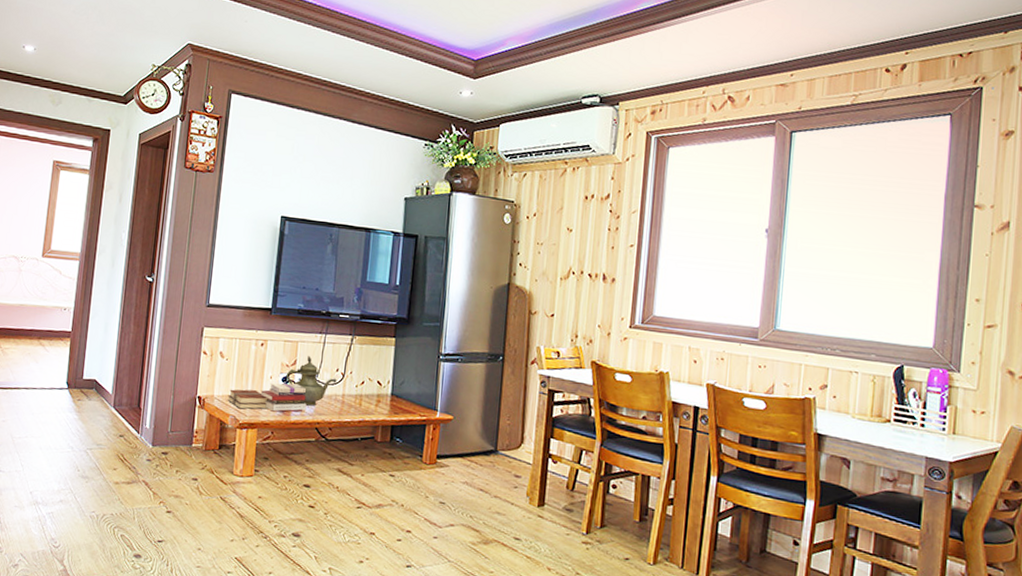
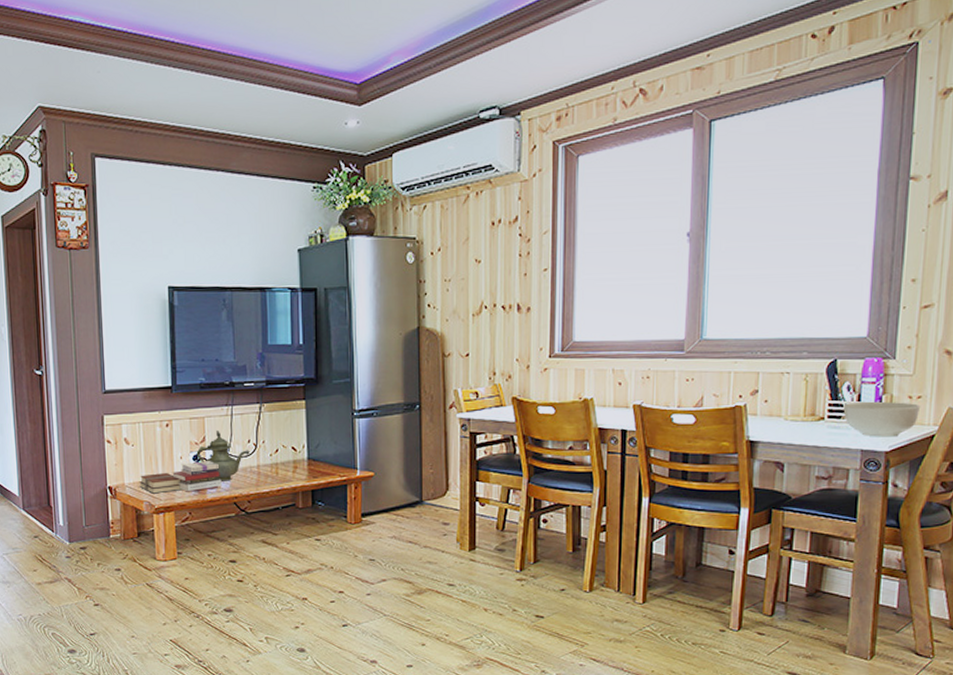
bowl: none [909,409,984,449] -> present [843,401,921,437]

